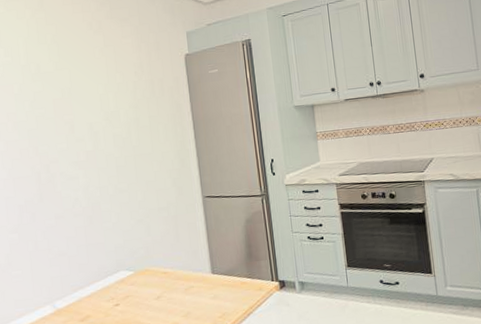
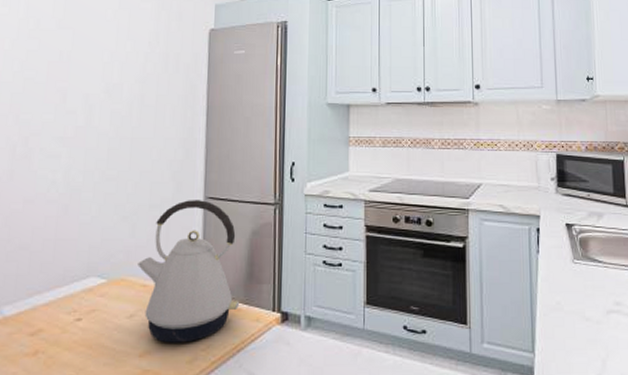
kettle: none [156,199,244,315] -> present [138,200,239,343]

